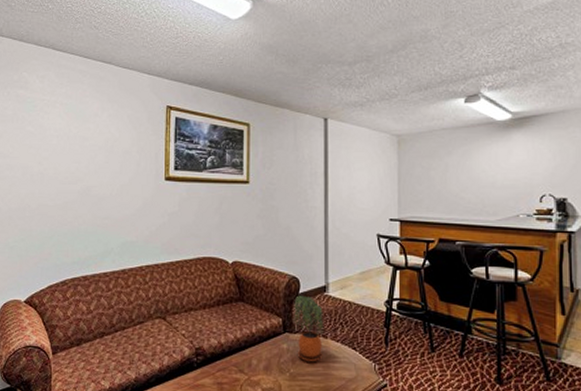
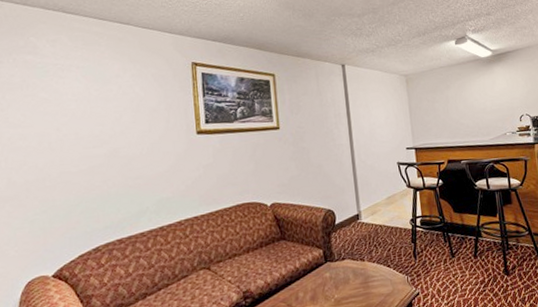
potted plant: present [293,295,325,362] -> none [331,225,363,286]

